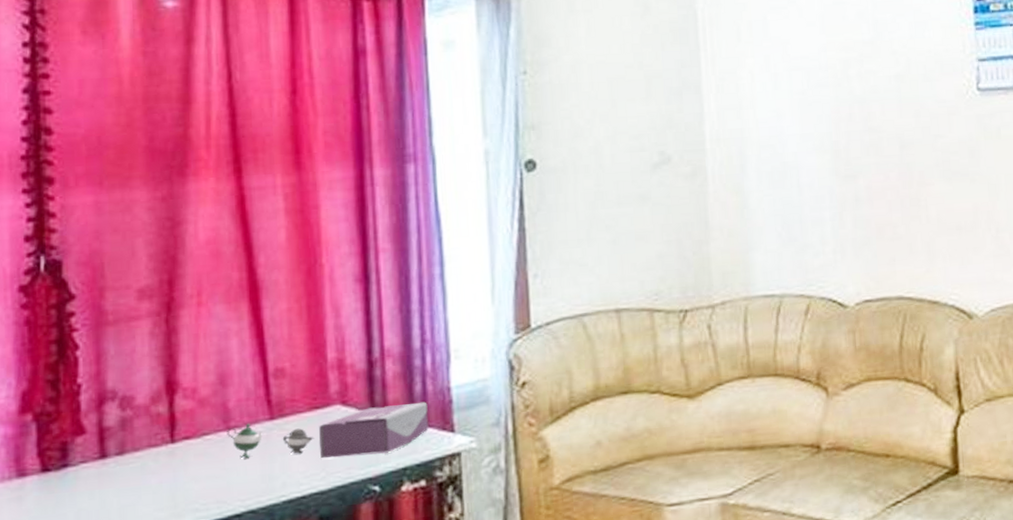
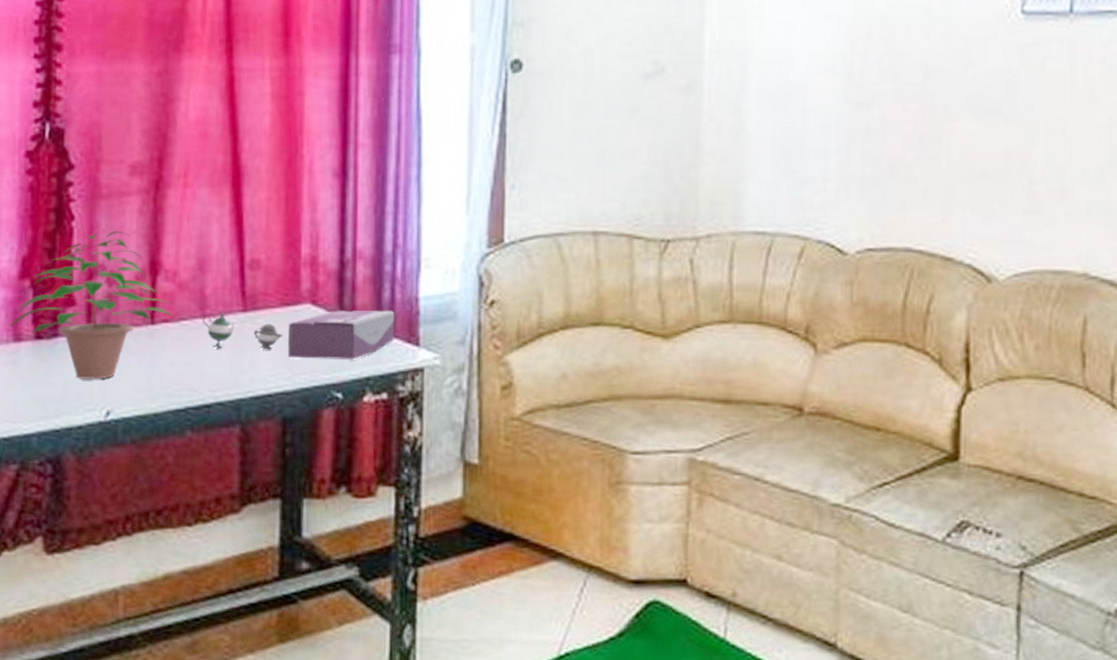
potted plant: none [11,355,195,506] -> present [9,230,173,380]

